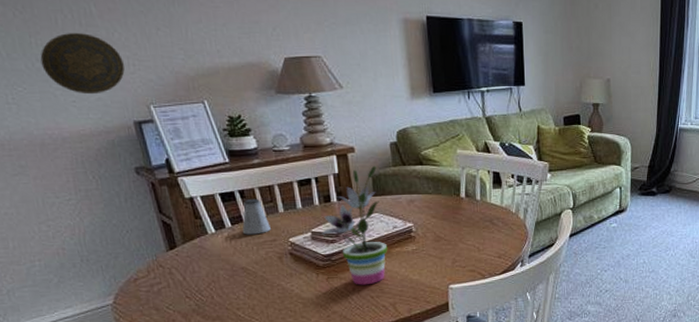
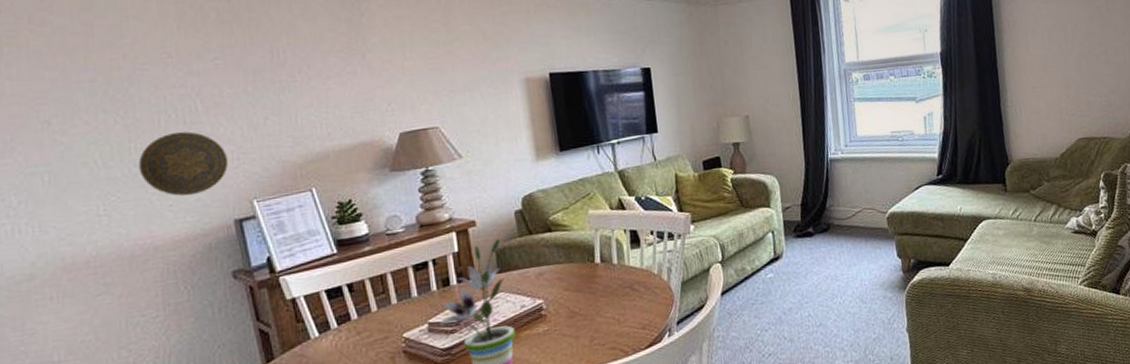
saltshaker: present [242,198,271,235] -> none [349,291,382,335]

